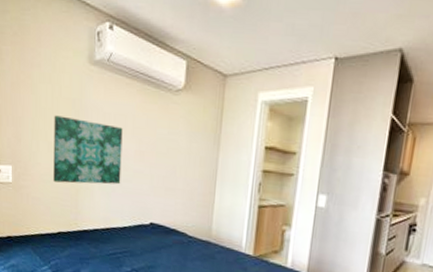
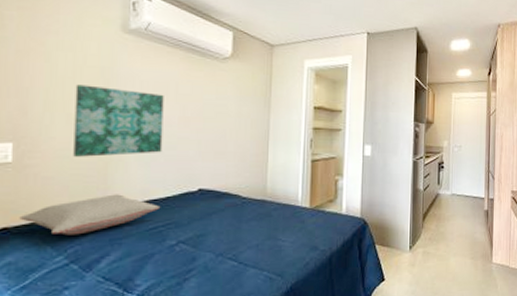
pillow: none [18,218,118,251] -> present [19,194,159,235]

